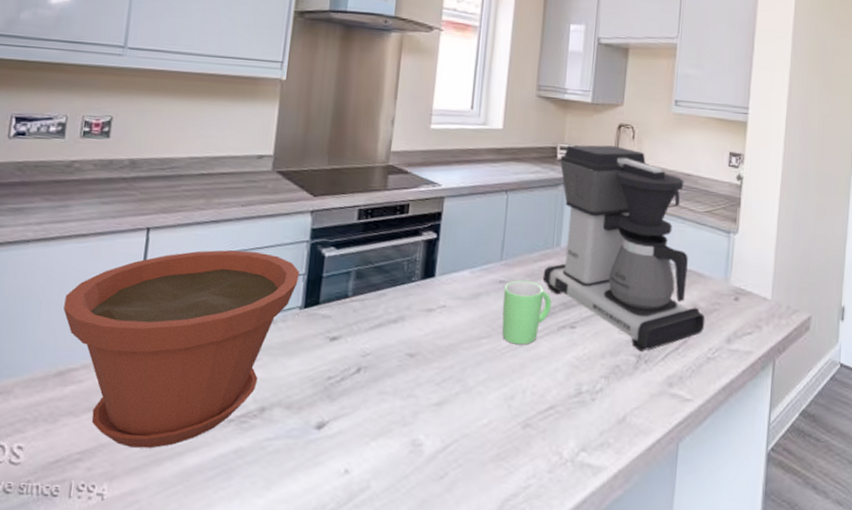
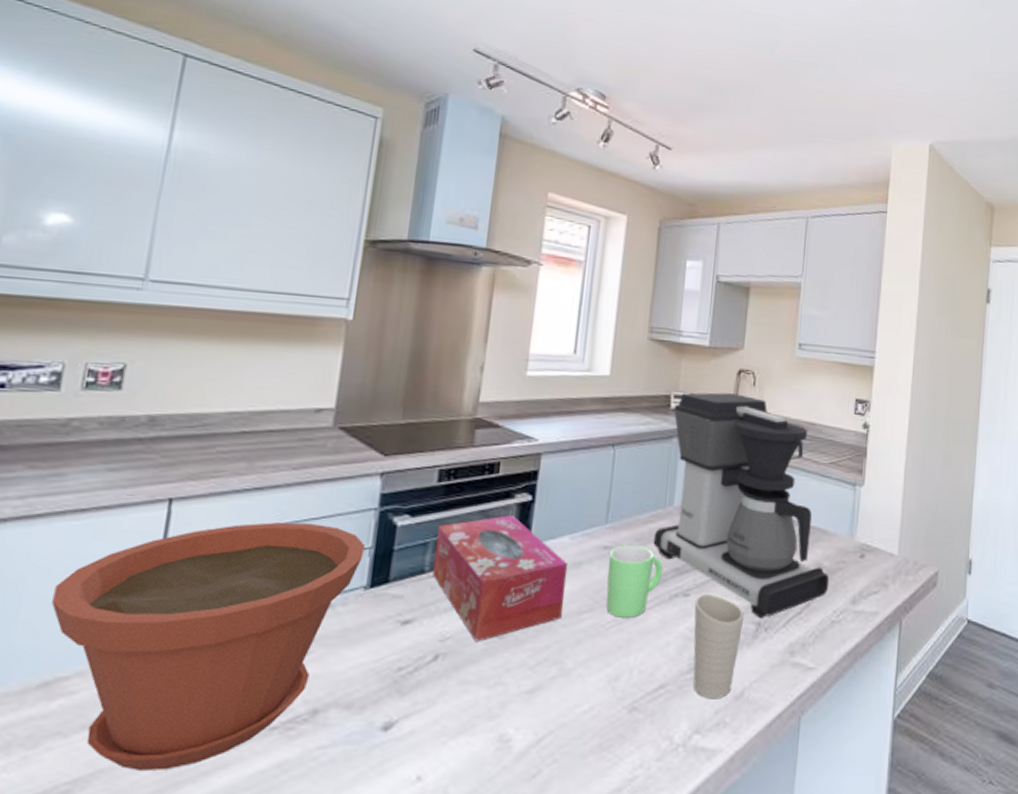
tissue box: none [354,250,469,359] -> present [432,515,568,642]
cup: none [579,326,626,422] -> present [693,593,745,700]

